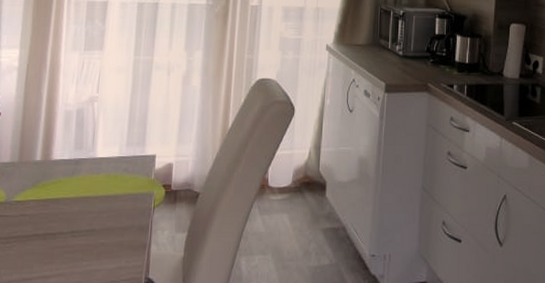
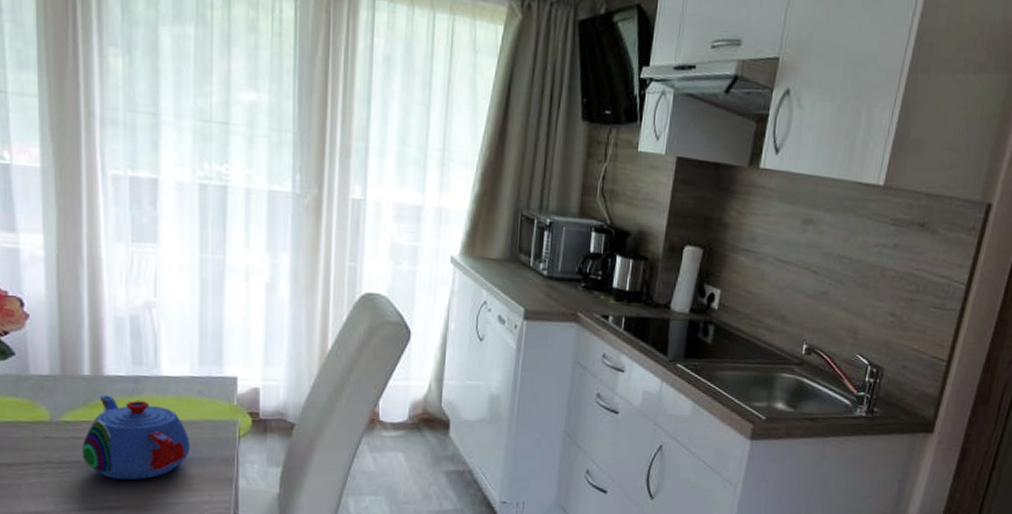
teapot: none [26,176,114,251] -> present [81,394,190,480]

